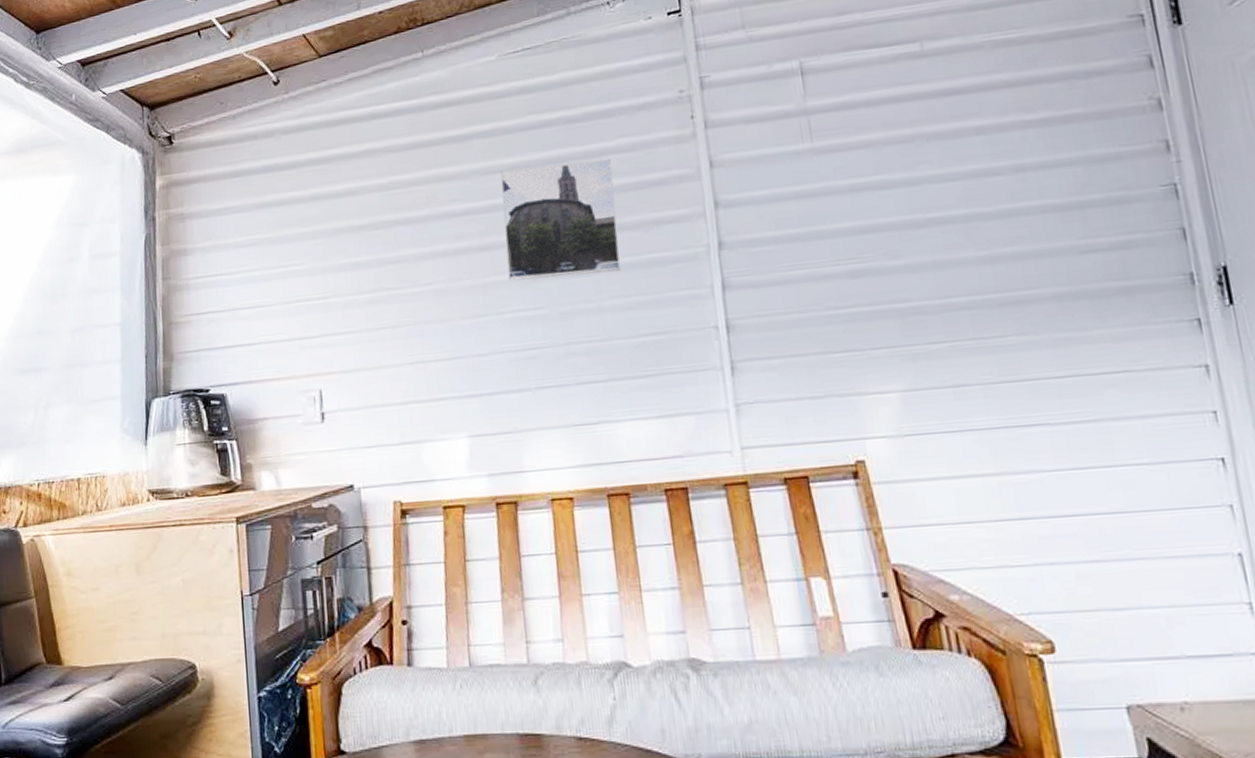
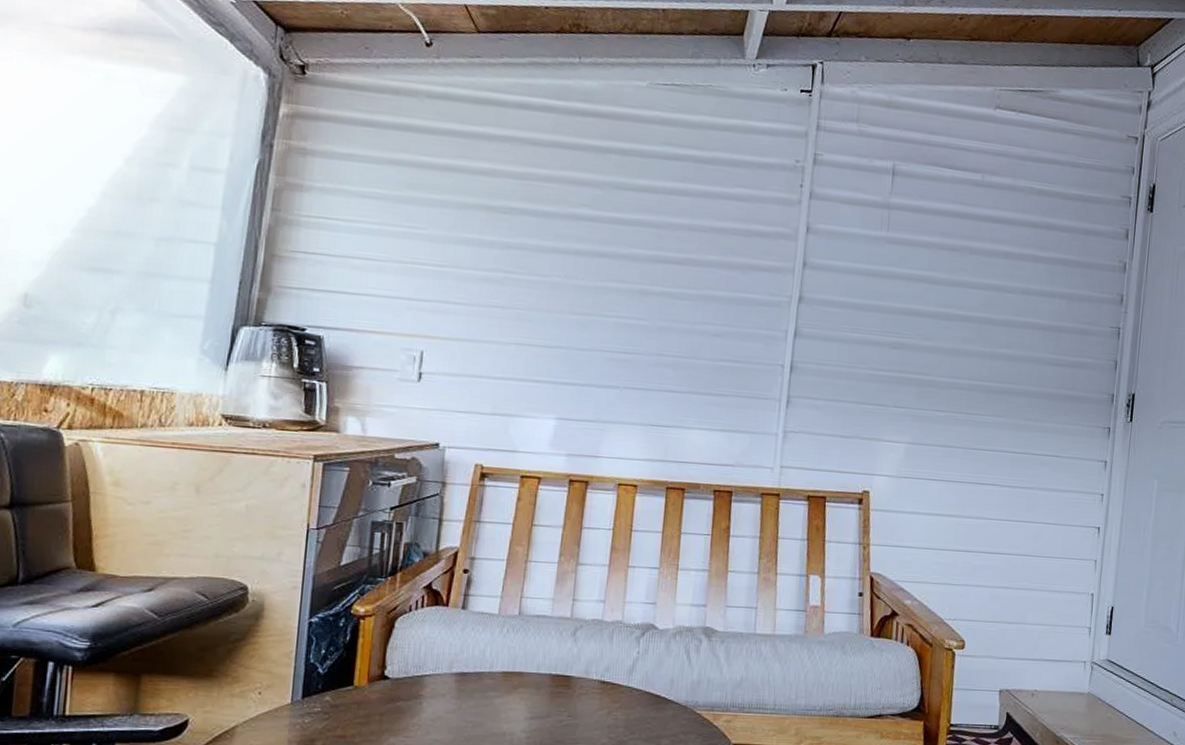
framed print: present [499,159,622,281] -> none [618,189,729,301]

